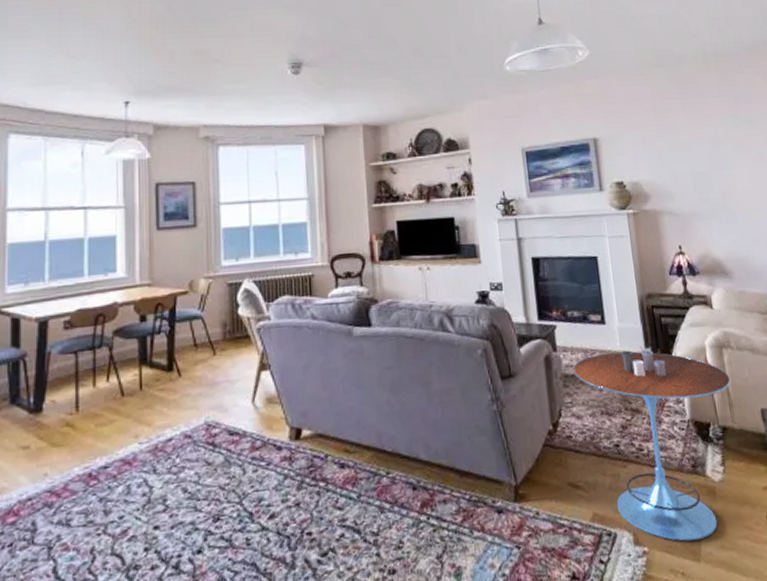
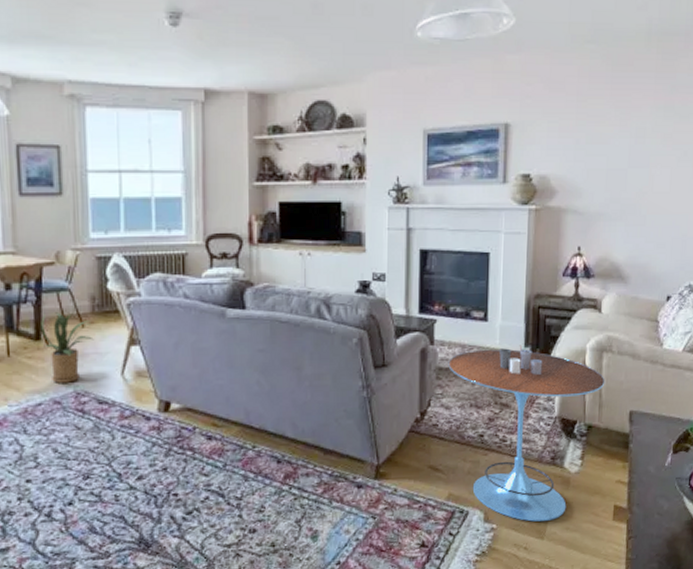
house plant: none [174,341,225,416] -> present [41,312,94,383]

